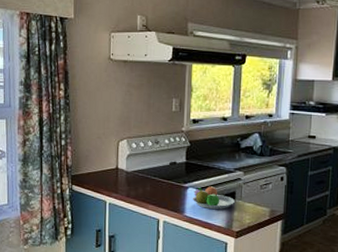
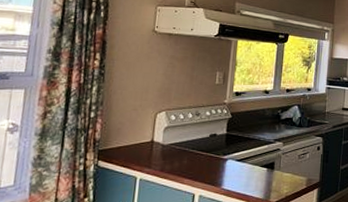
fruit bowl: present [193,186,235,209] -> none [231,157,273,180]

